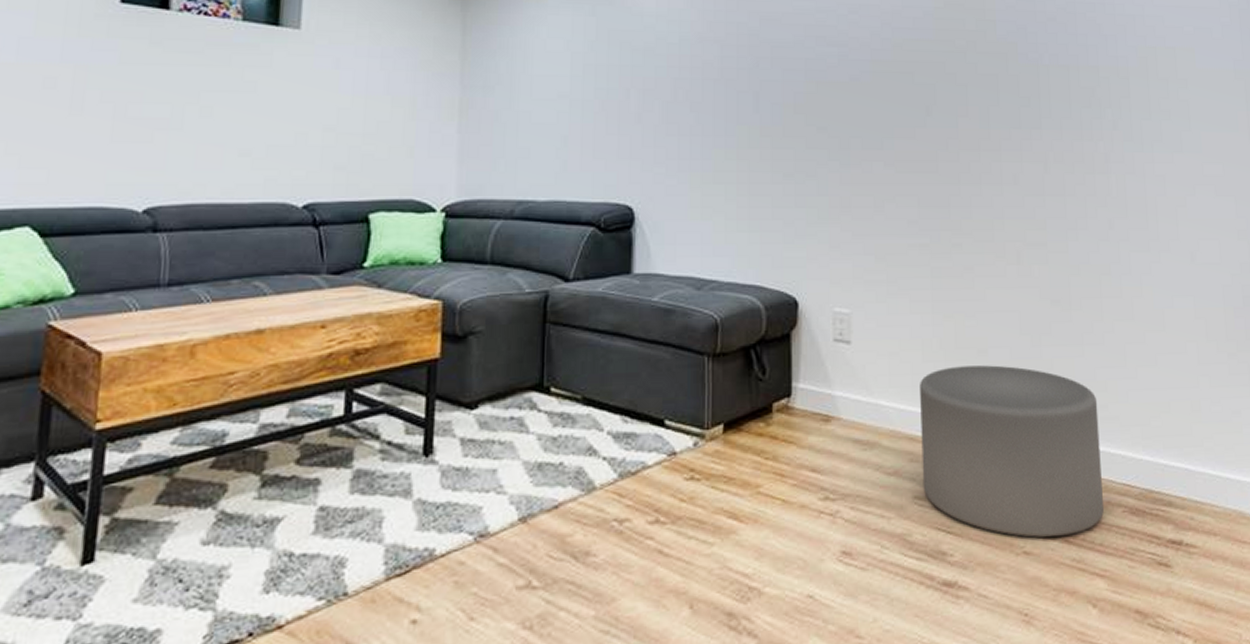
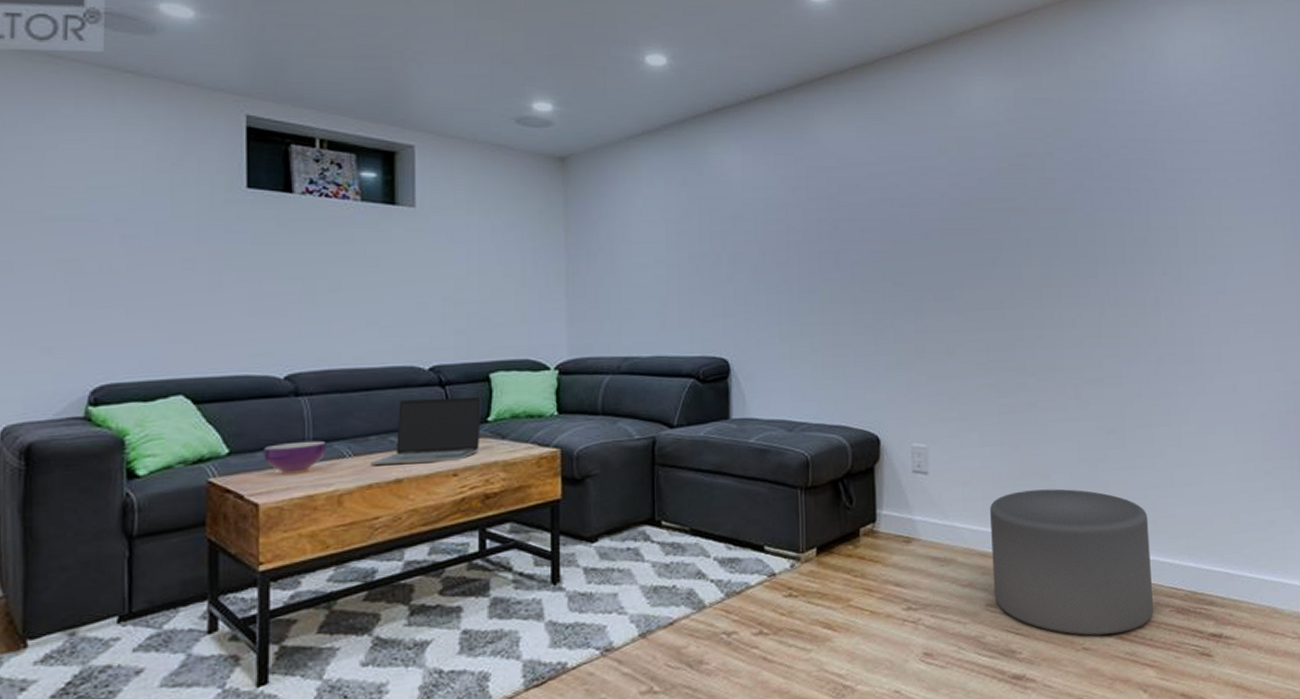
bowl: none [112,282,184,321] -> present [264,440,327,476]
laptop: none [230,239,358,314] -> present [371,396,481,466]

